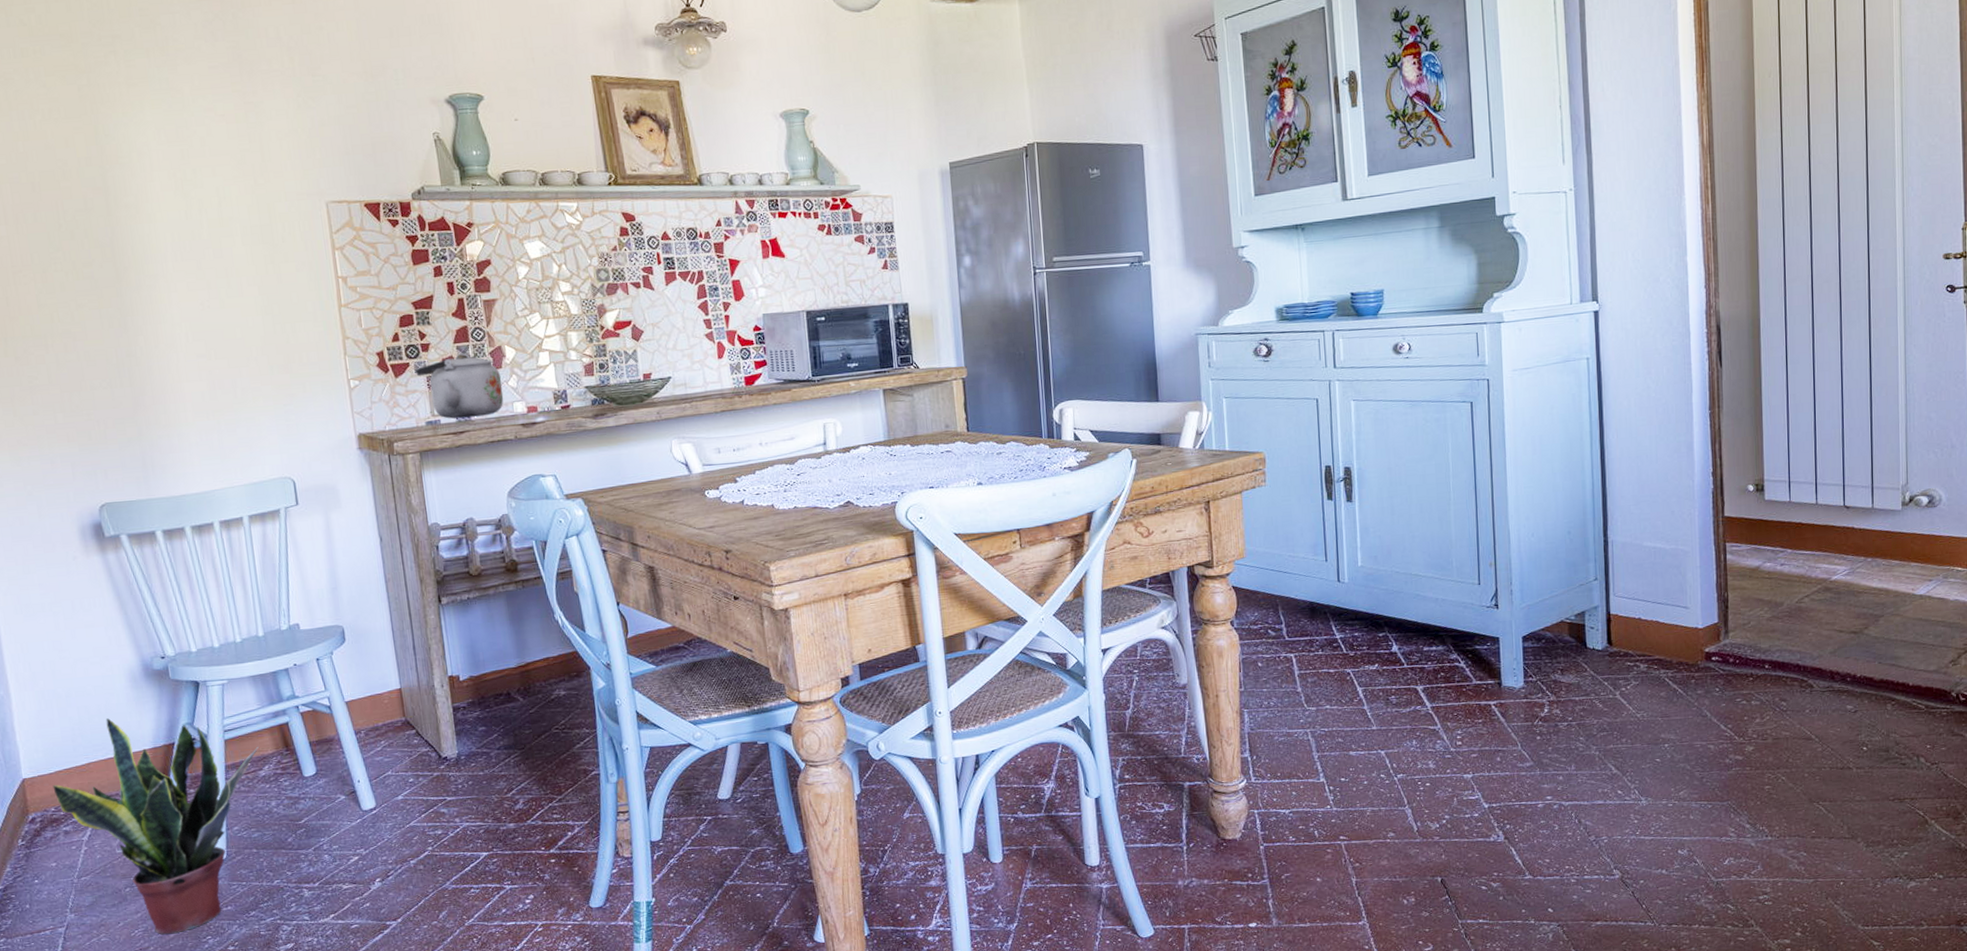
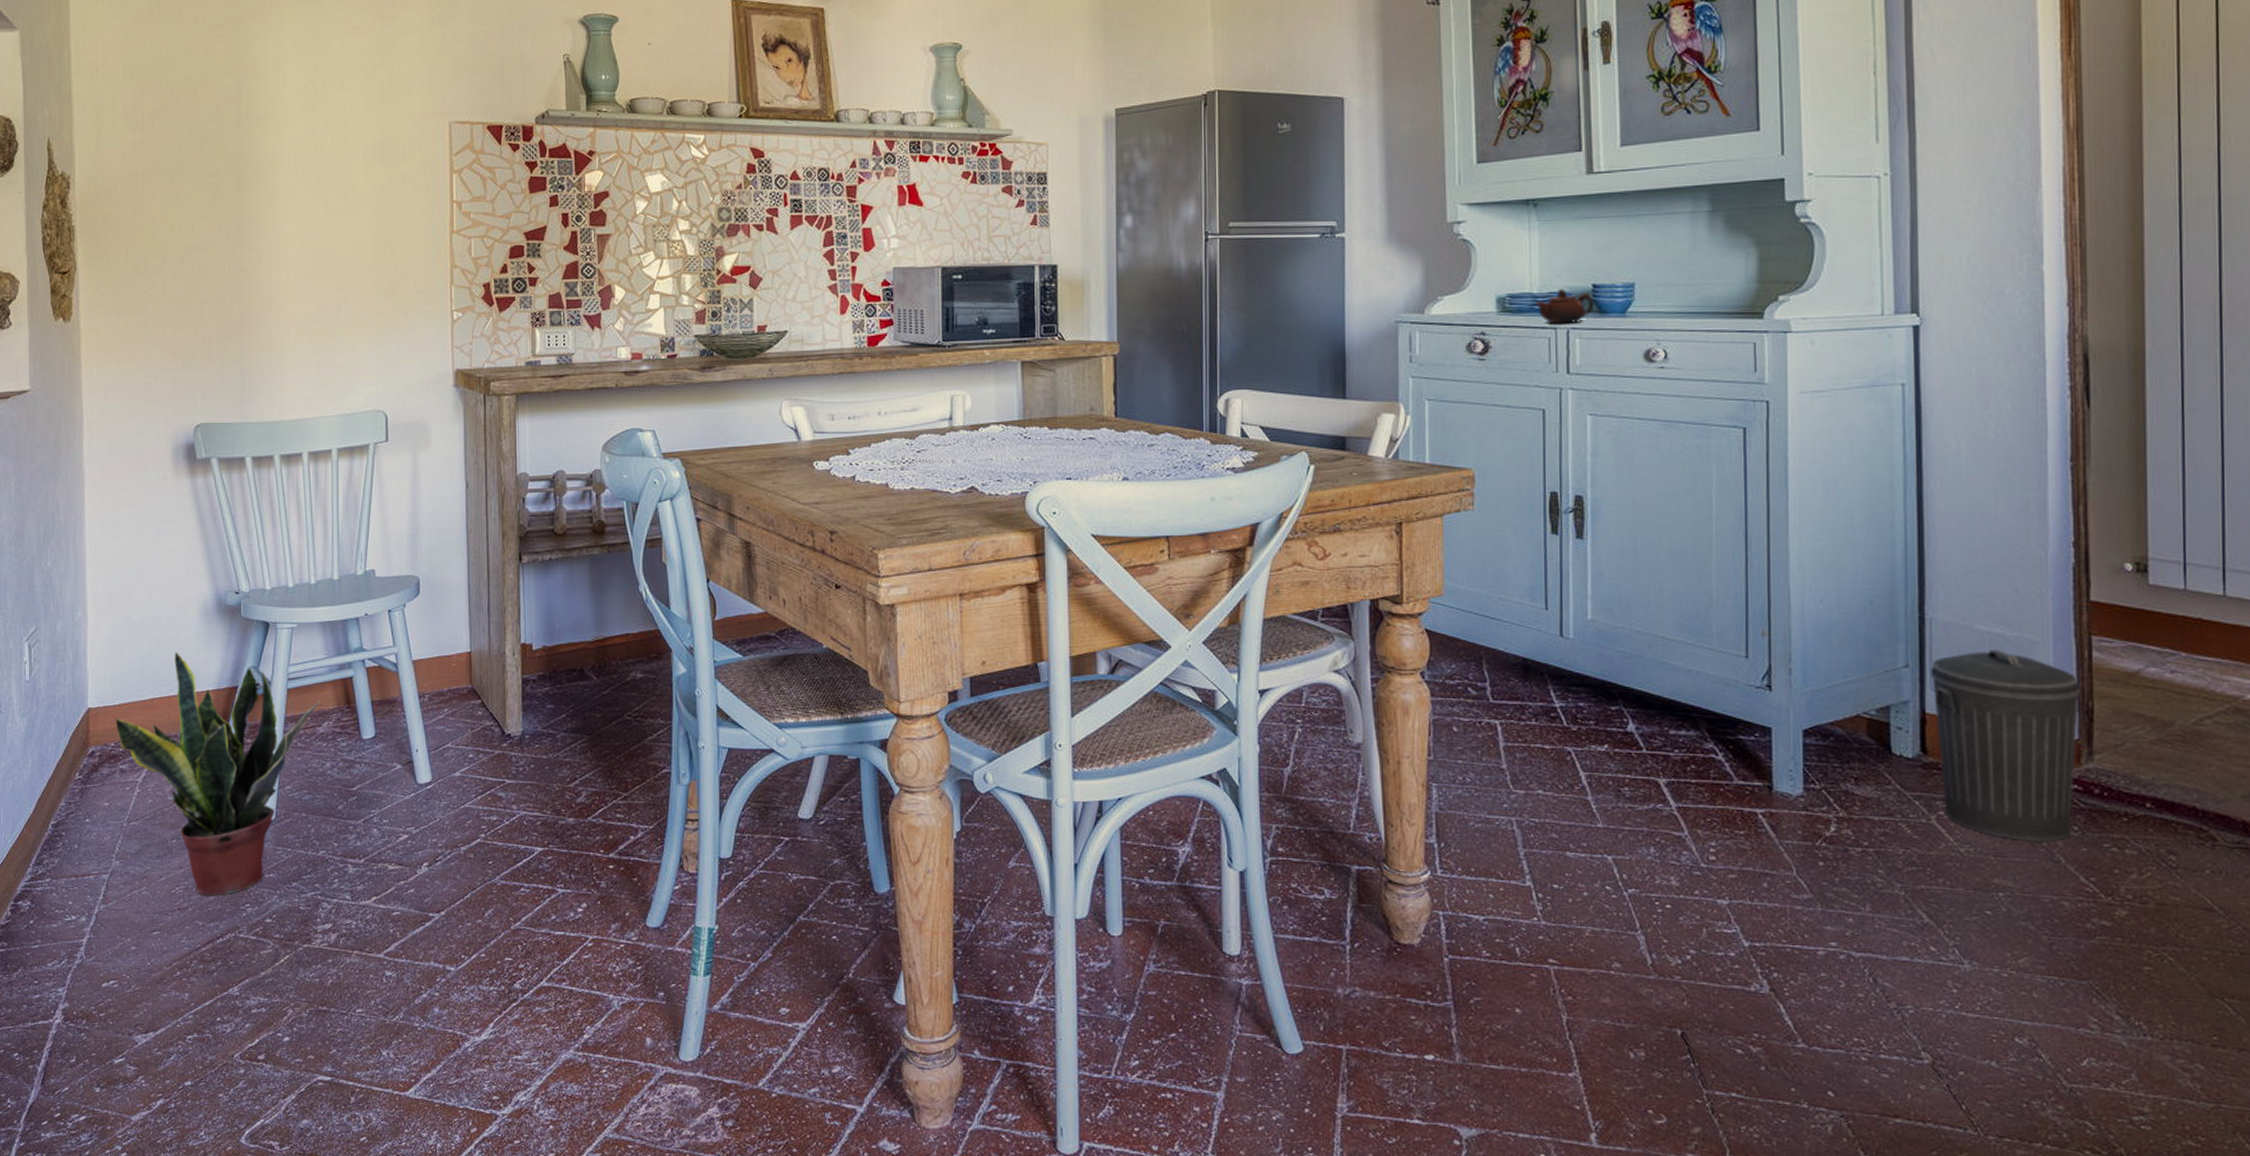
kettle: present [415,353,504,419] -> none [521,290,608,362]
teapot: none [1306,298,1353,328] -> present [1534,289,1594,325]
trash can: none [1612,560,1719,704] -> present [1930,649,2081,842]

